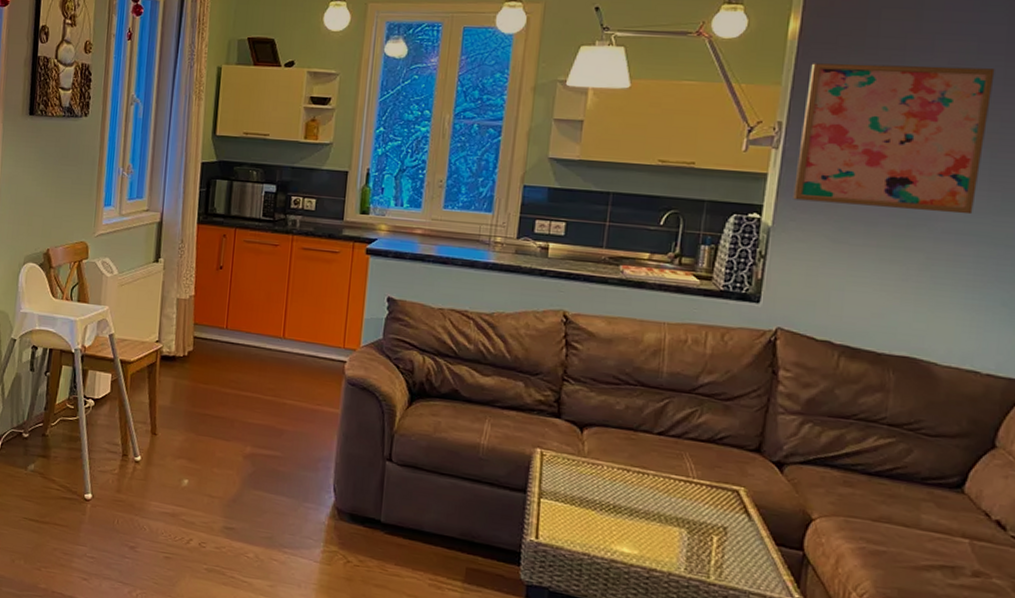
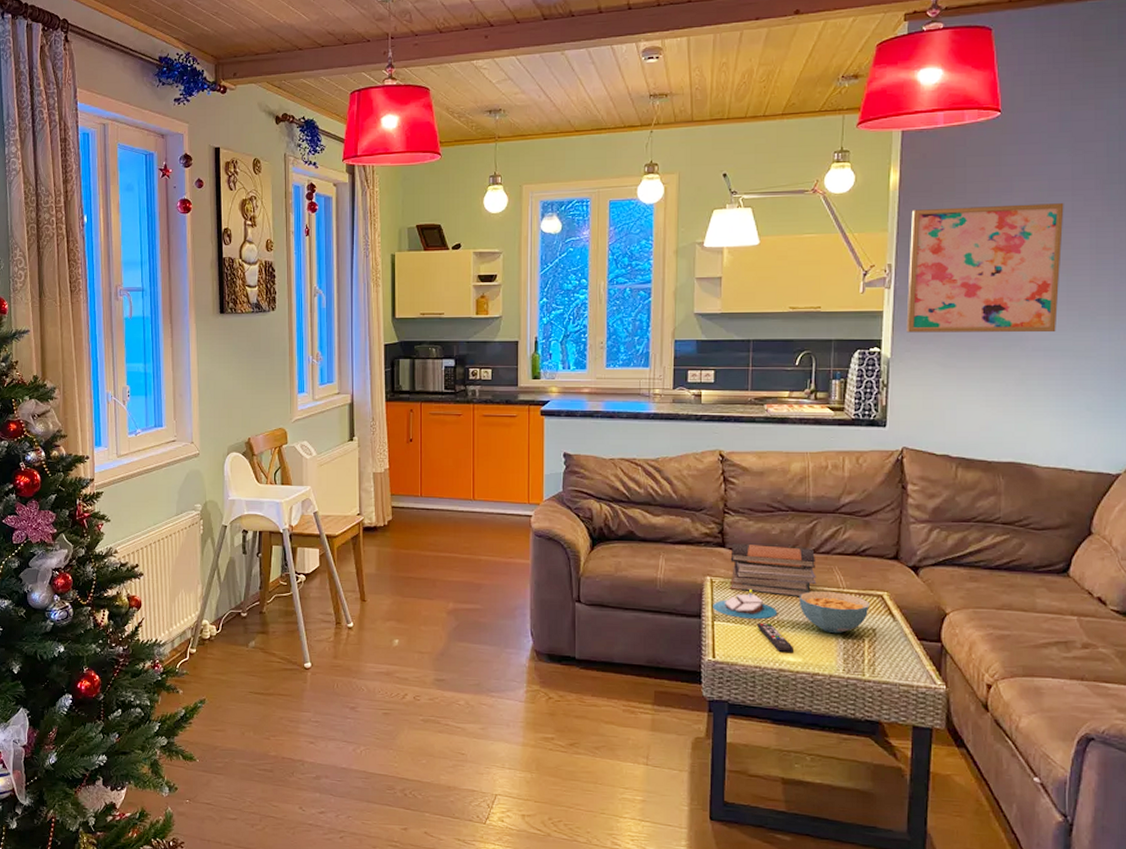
candle: none [540,468,615,503] -> present [713,590,778,620]
book stack: none [562,414,665,483] -> present [730,543,817,598]
remote control: none [590,505,631,544] -> present [758,622,795,653]
cereal bowl: none [640,477,723,528] -> present [799,590,870,634]

